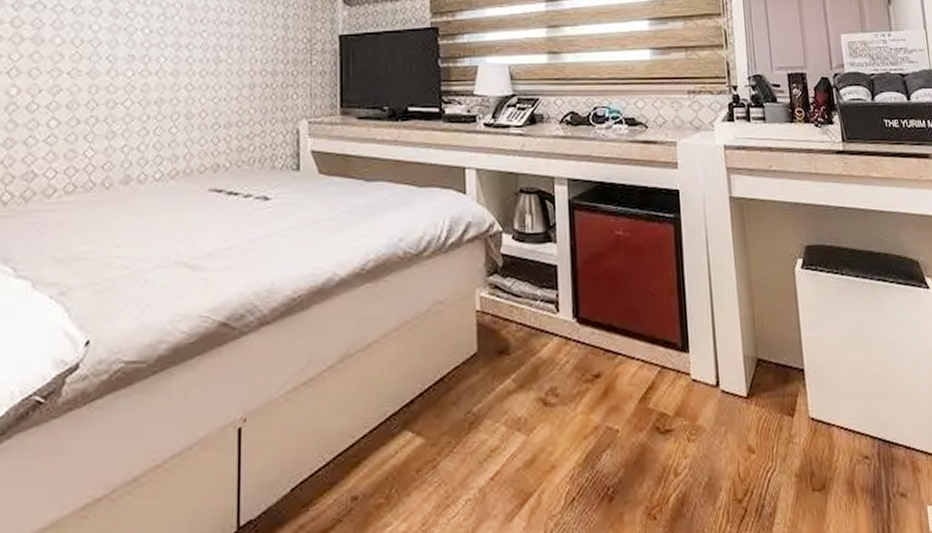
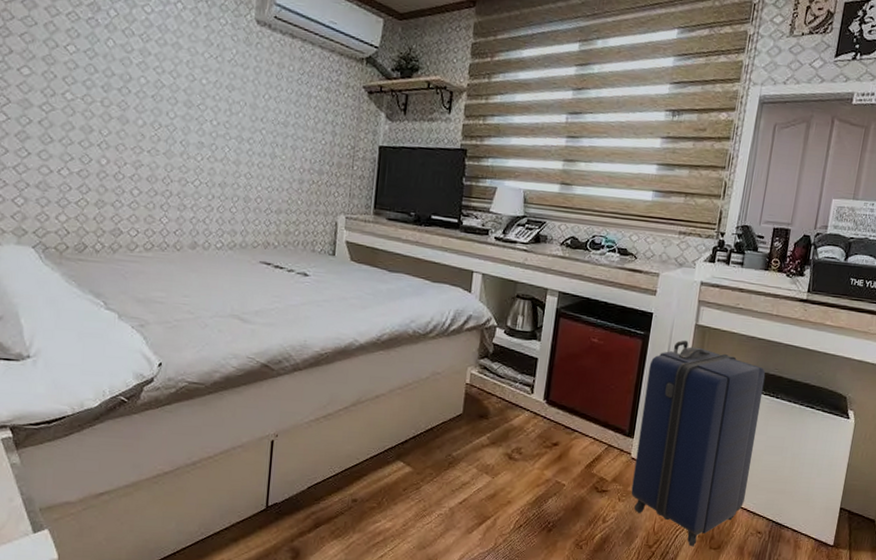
suitcase: none [688,217,838,492] -> present [631,340,766,547]

